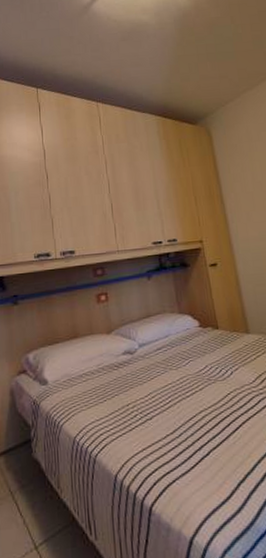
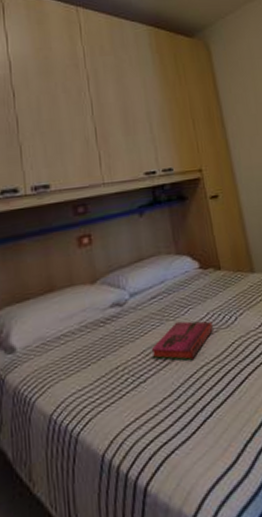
hardback book: none [156,371,211,406] -> present [151,321,213,361]

